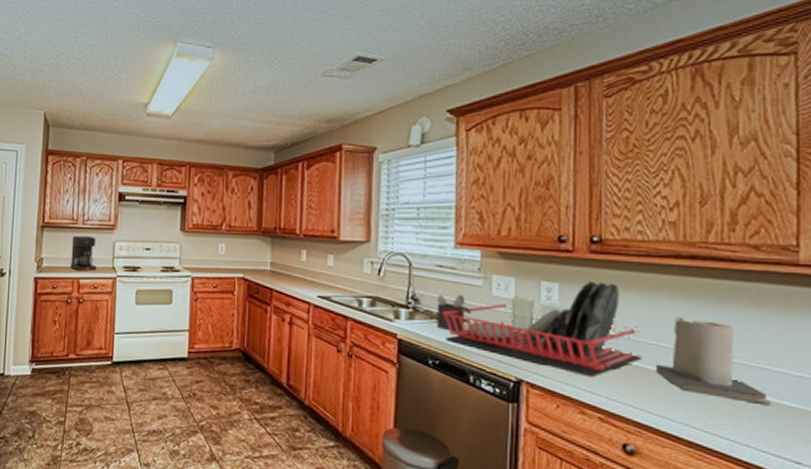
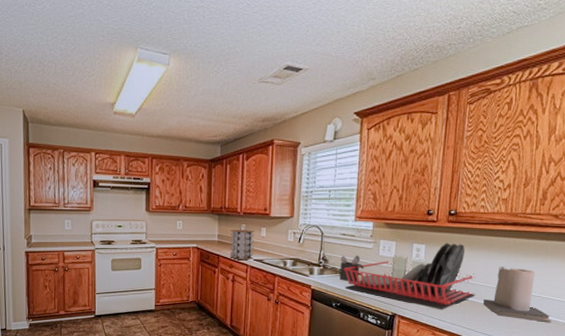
coffee maker: present [70,235,97,271] -> none [55,216,78,245]
spice rack: none [286,251,319,297] -> present [229,225,255,261]

